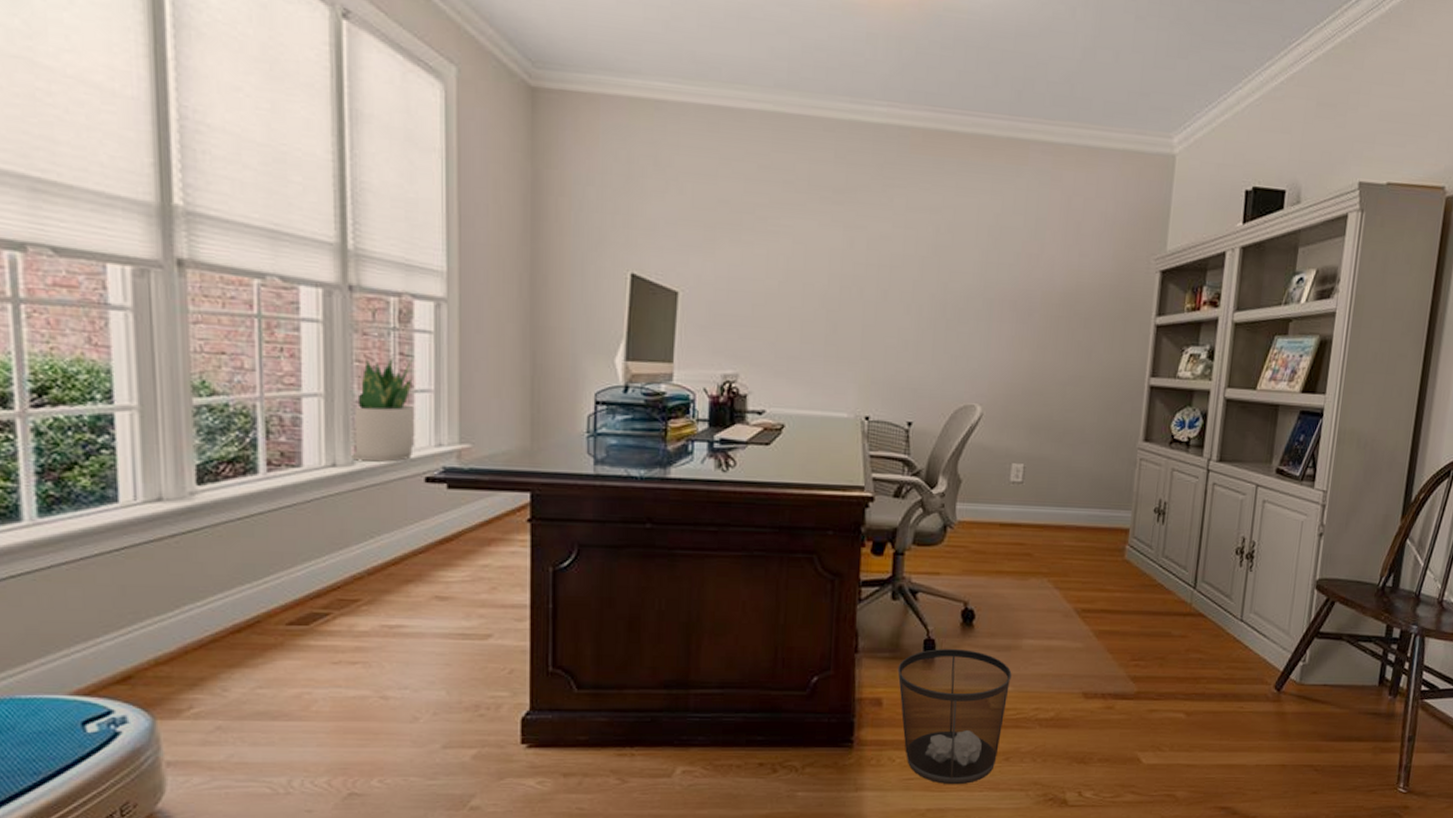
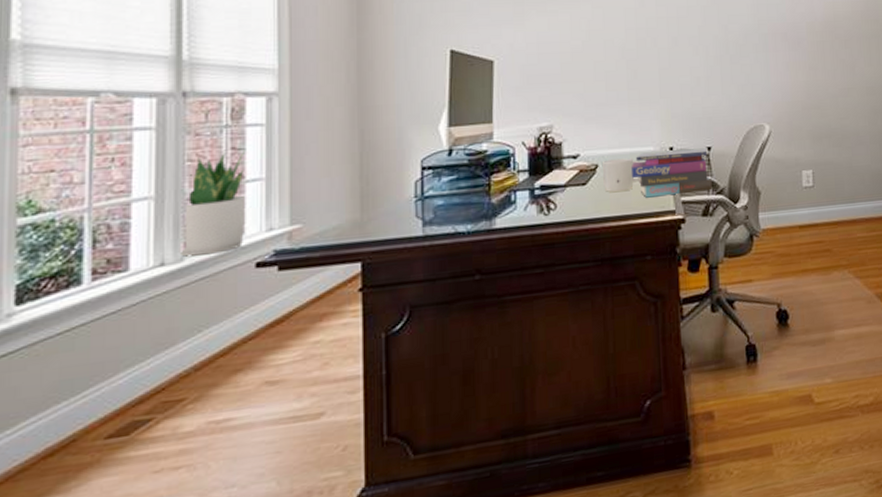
mug: none [788,420,831,458] -> present [601,158,640,193]
books: none [821,418,909,471] -> present [632,148,712,198]
waste bin: present [897,648,1012,785] -> none [724,349,830,489]

